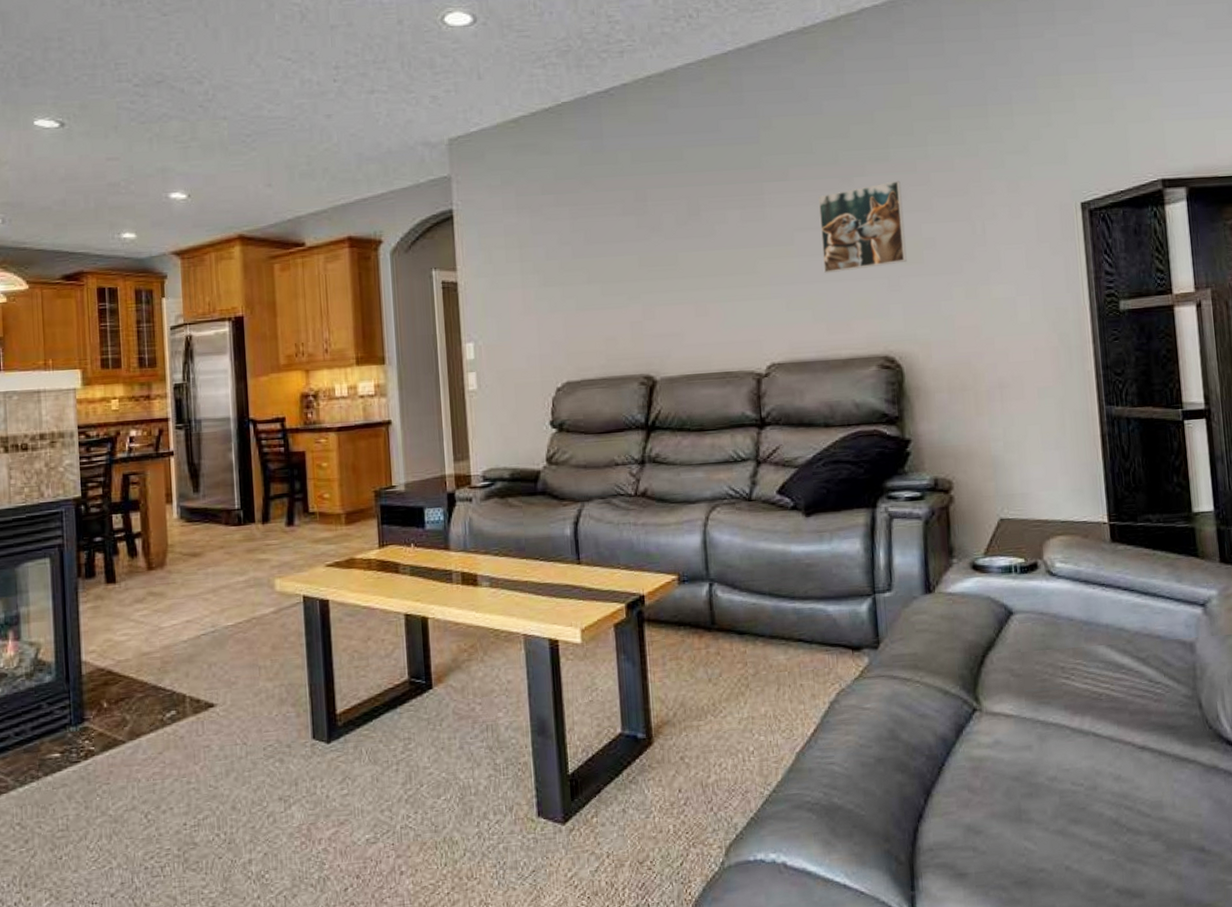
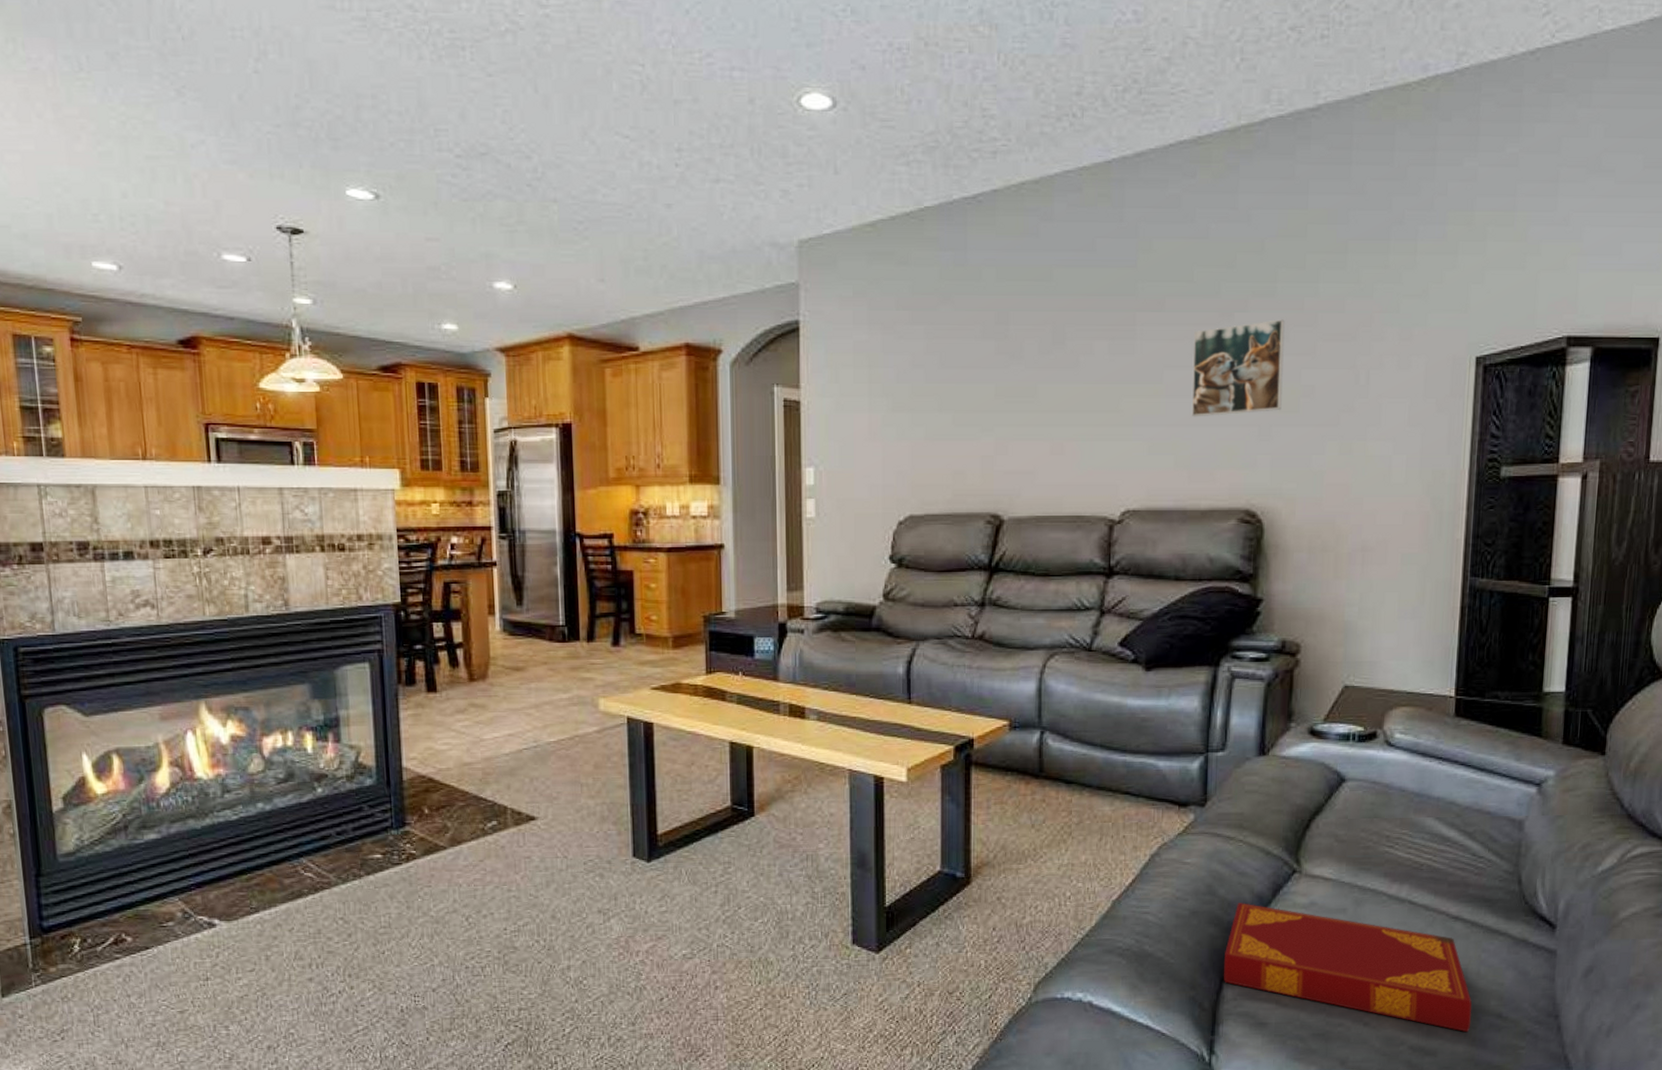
hardback book: none [915,746,1175,870] -> present [1223,903,1472,1033]

